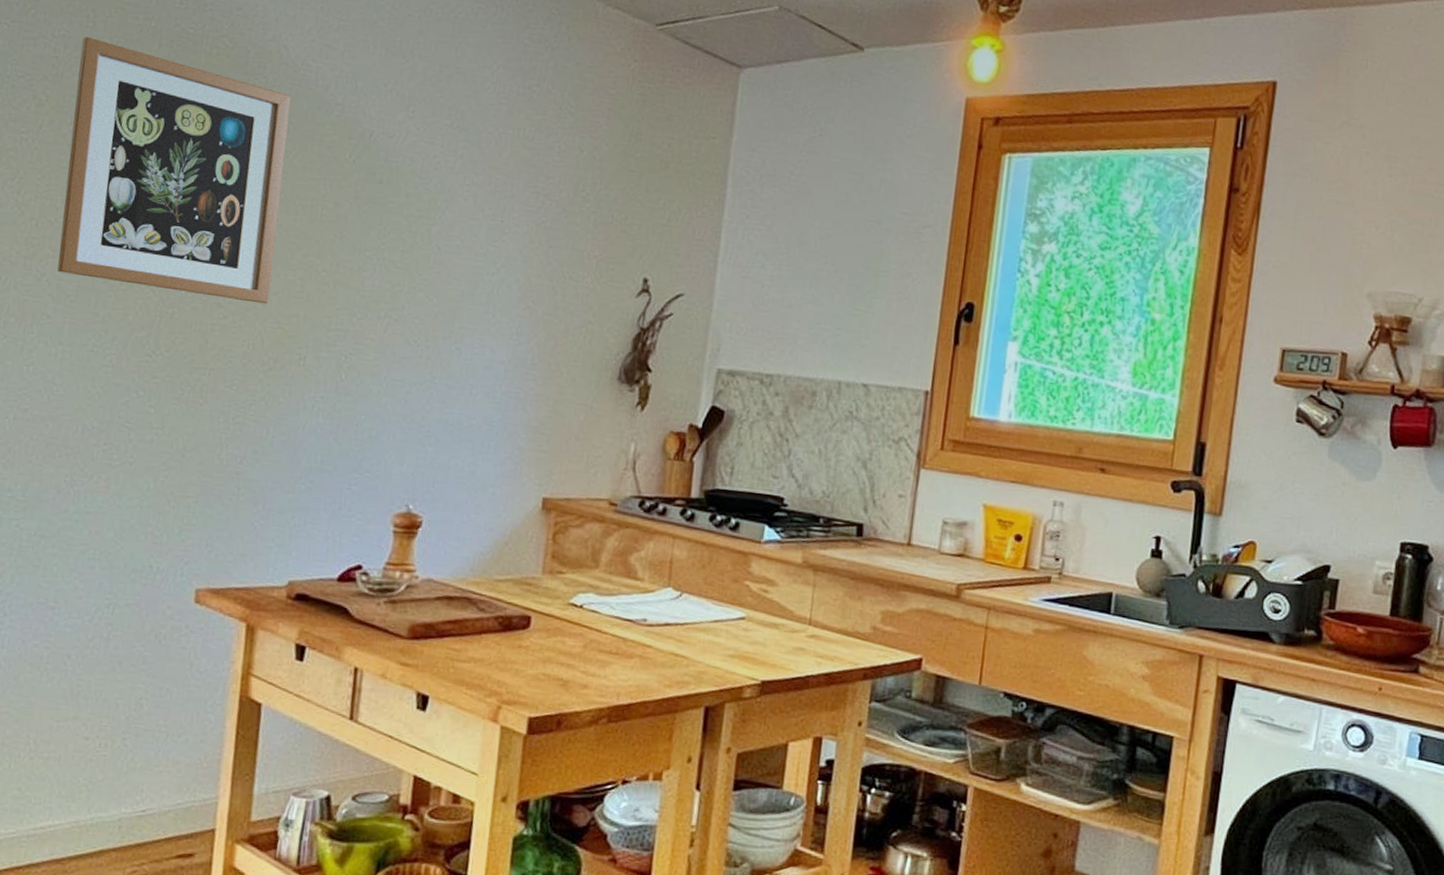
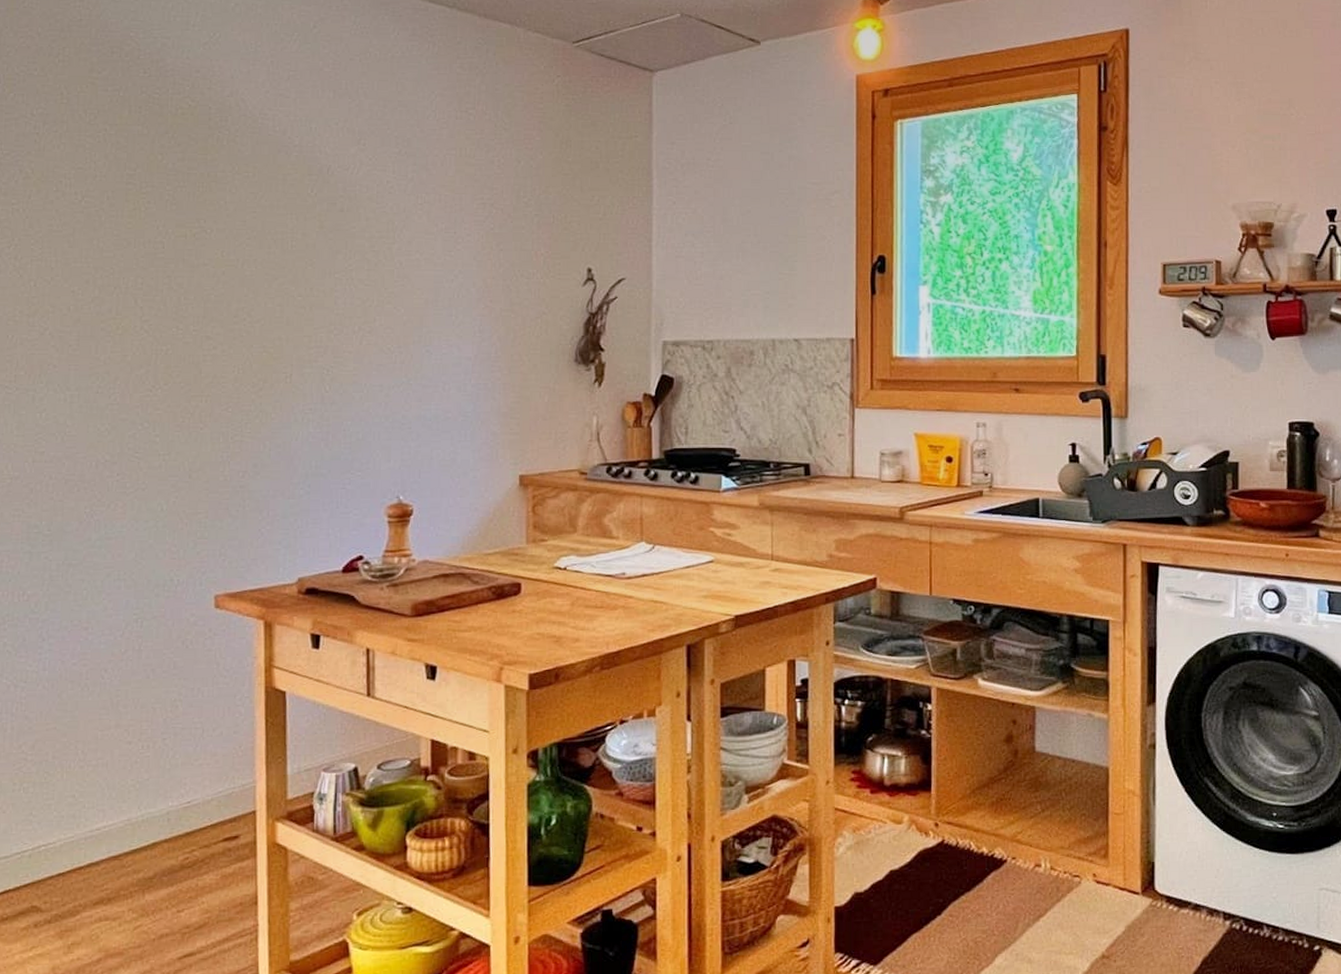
wall art: present [57,36,292,304] -> none [57,111,253,332]

